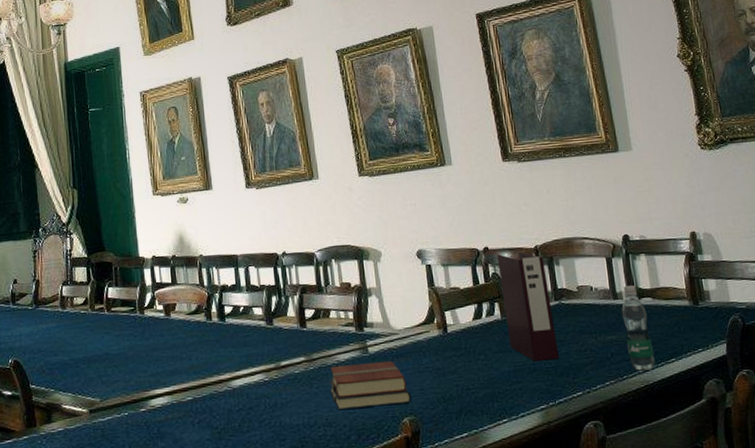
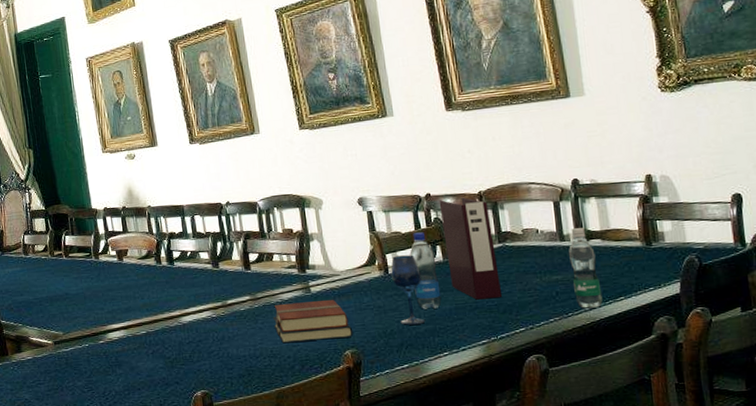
wineglass: none [449,312,485,389] -> present [391,255,426,325]
bottle: none [468,288,500,372] -> present [409,232,442,309]

